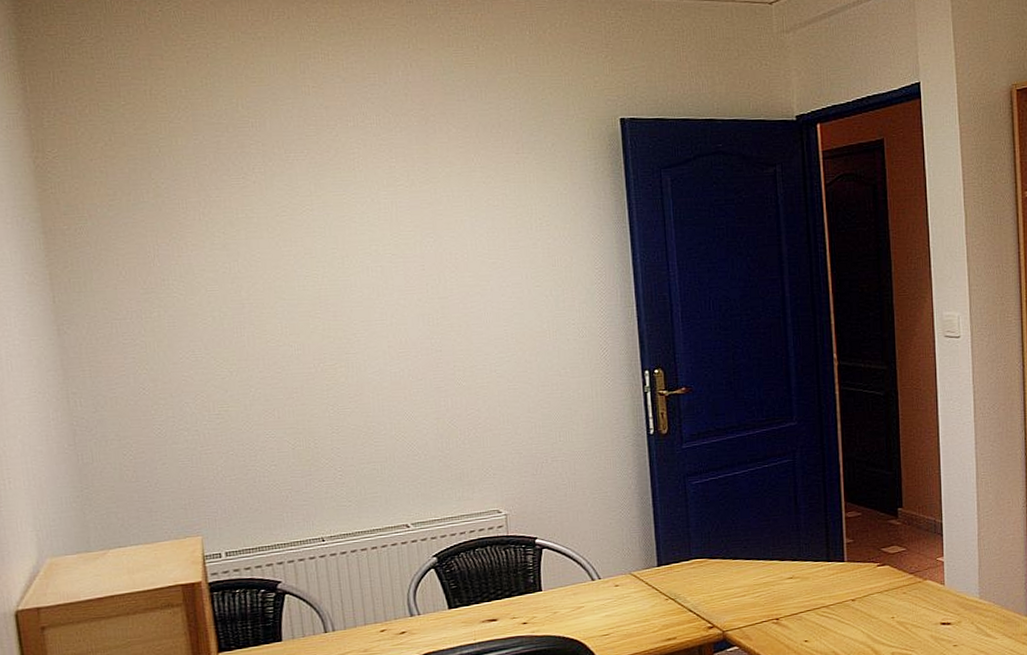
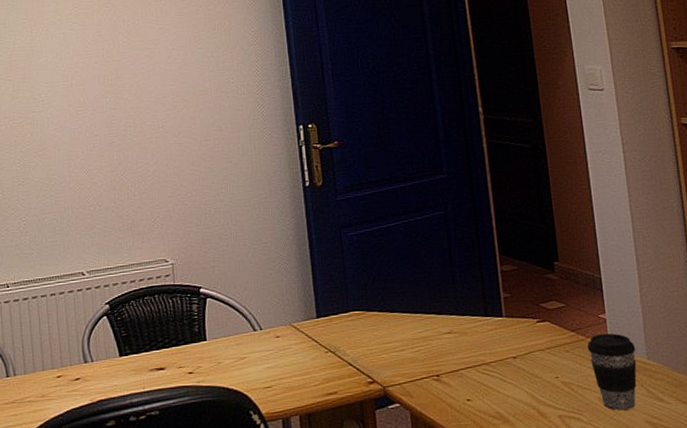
coffee cup: none [923,575,970,647] -> present [587,333,637,411]

